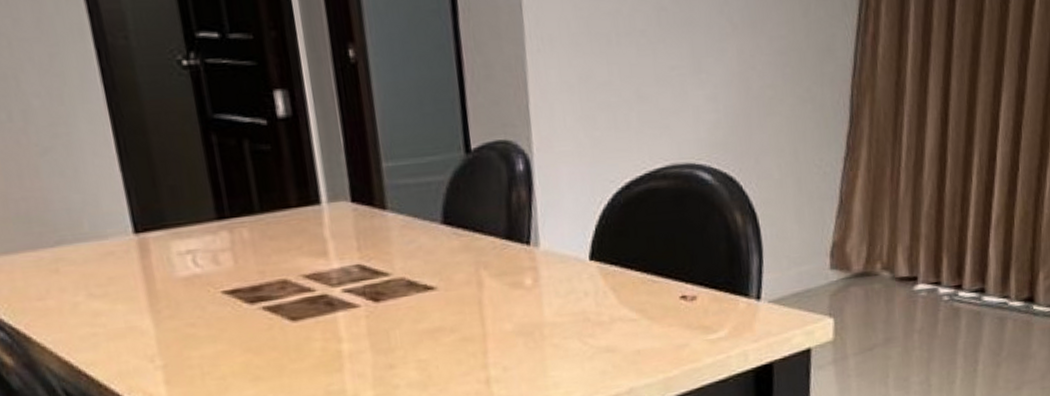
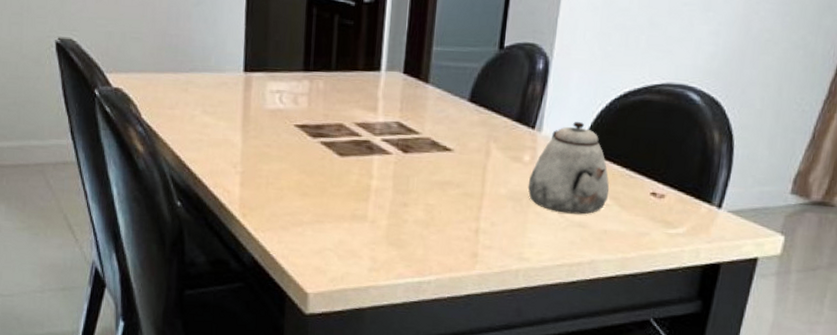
teapot: none [536,227,634,340] -> present [527,122,610,214]

